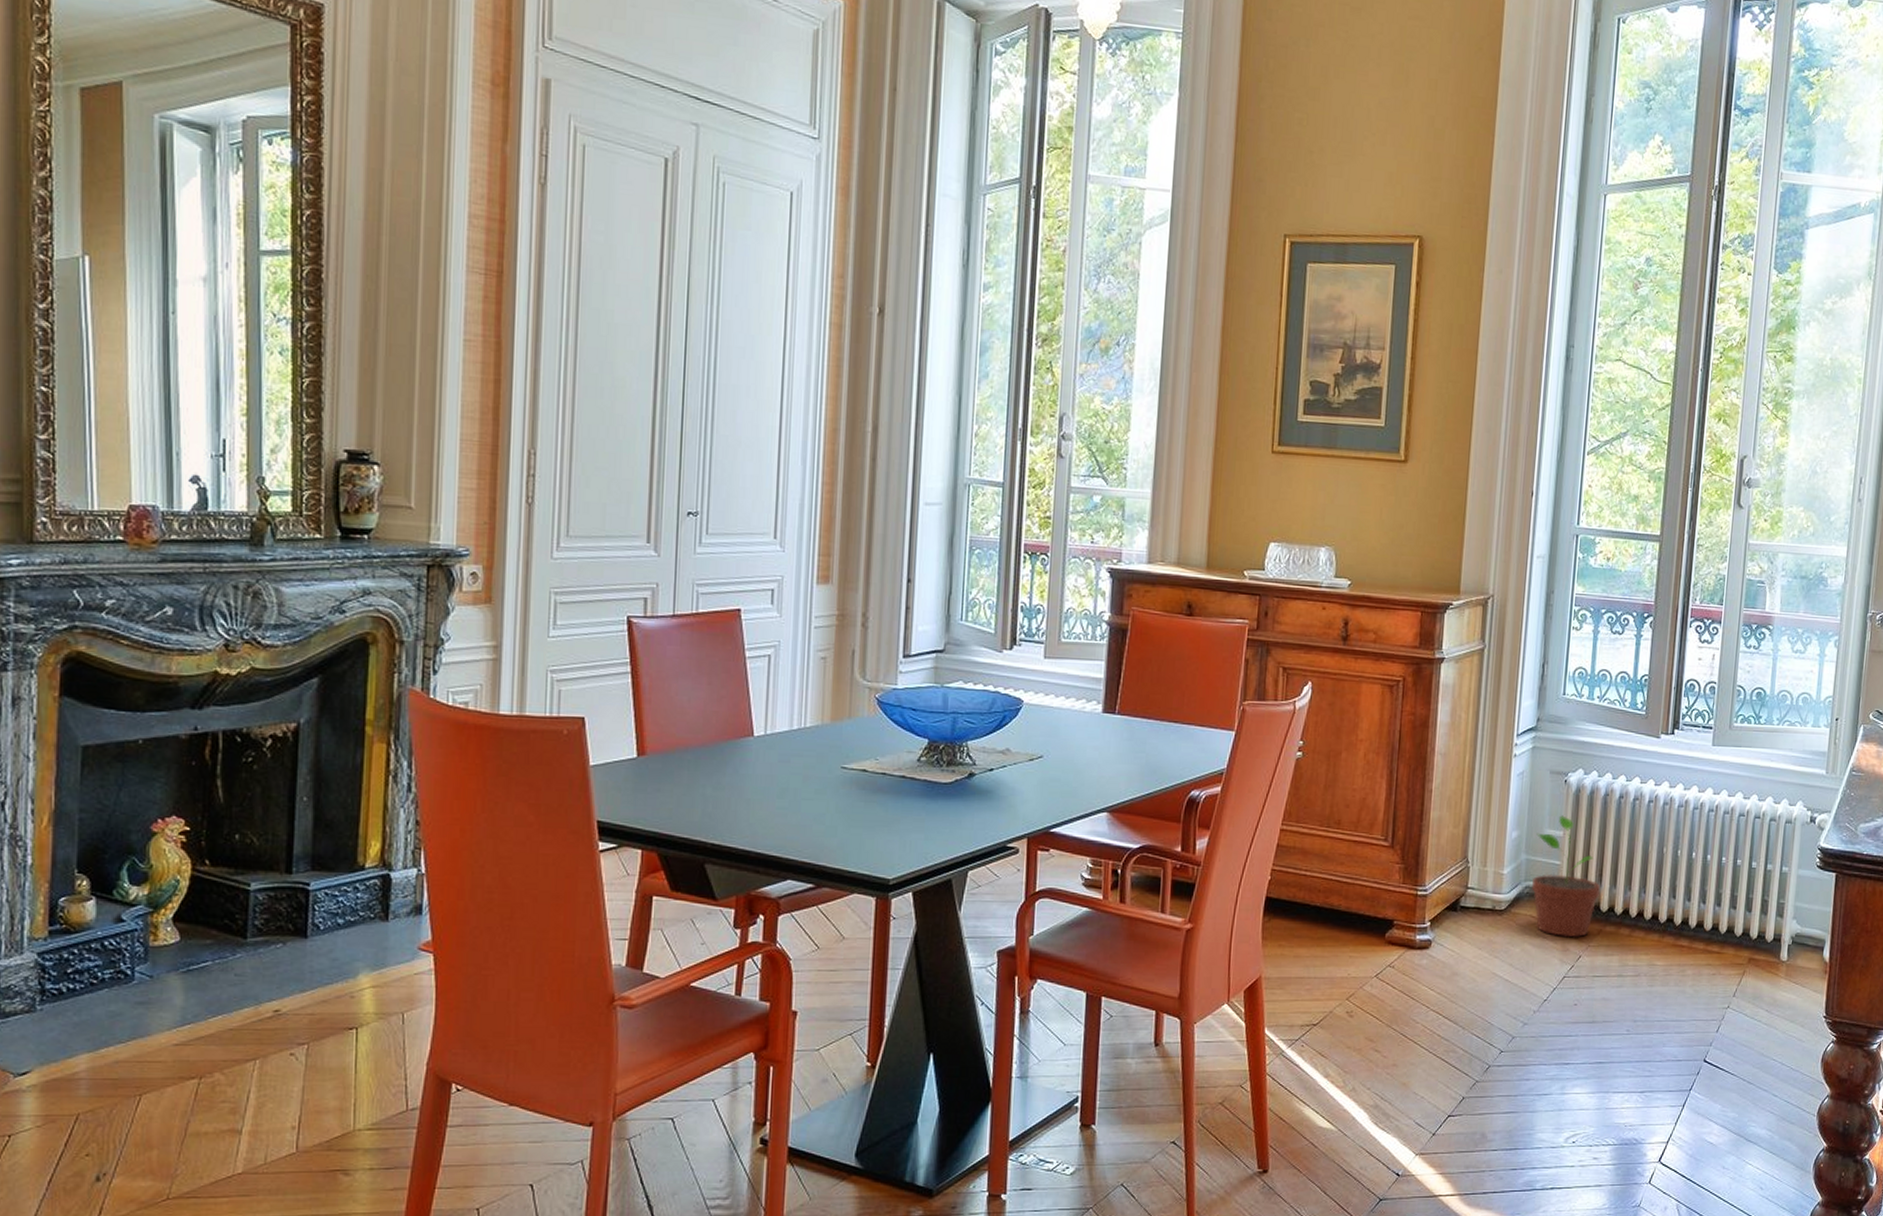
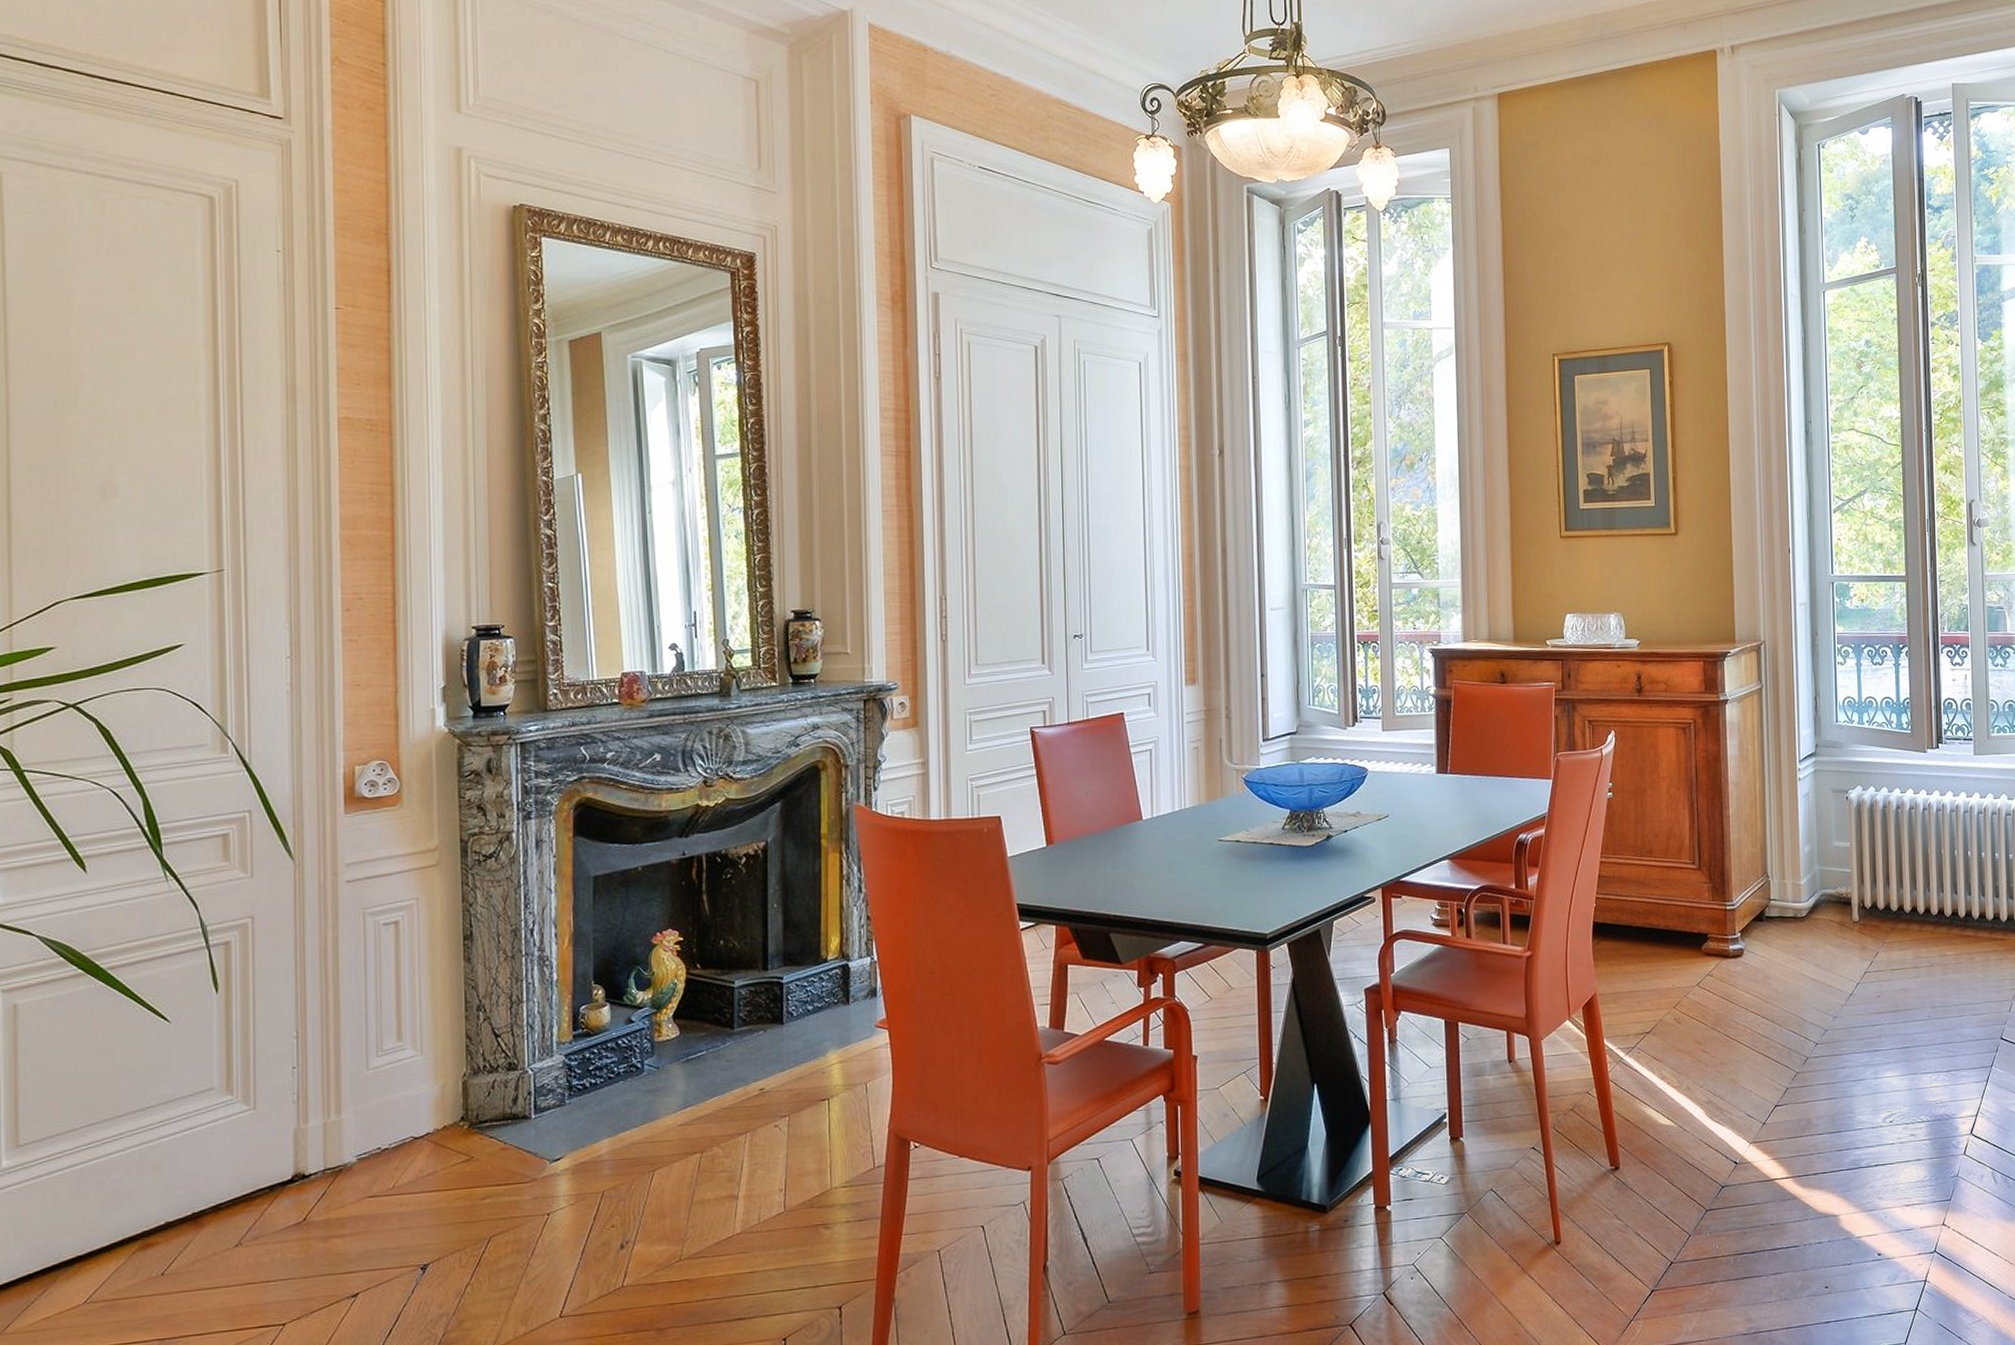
potted plant: present [1532,815,1600,938] -> none [1826,828,1888,937]

